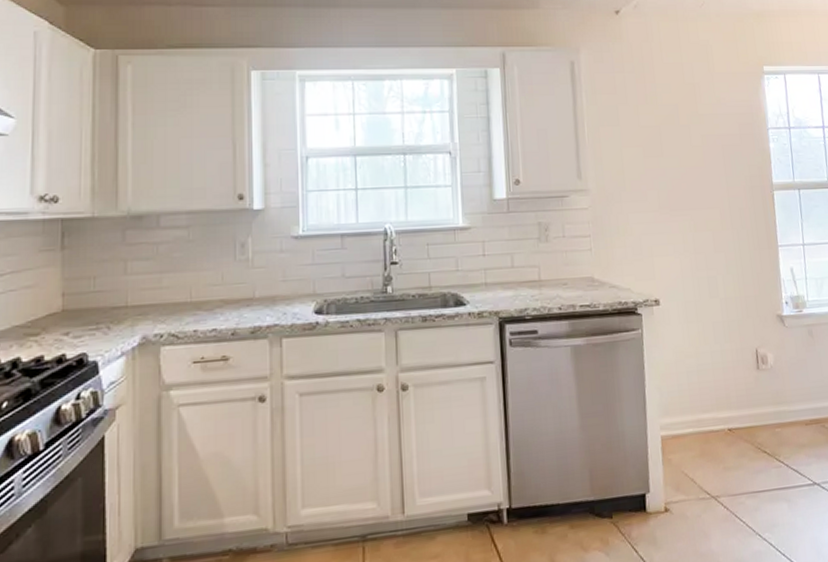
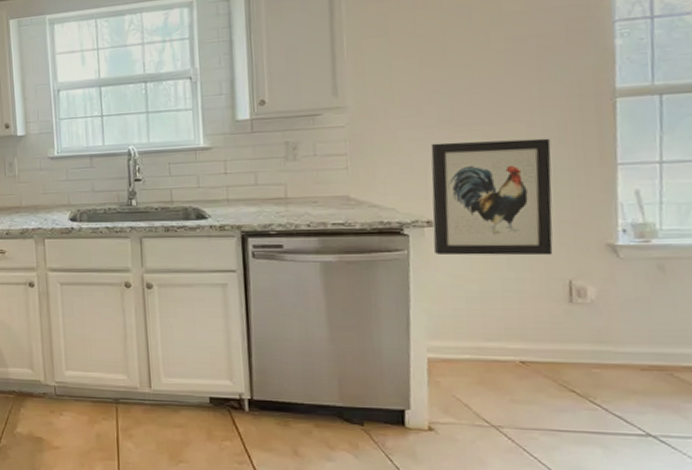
wall art: none [654,223,744,332] -> present [430,138,553,256]

